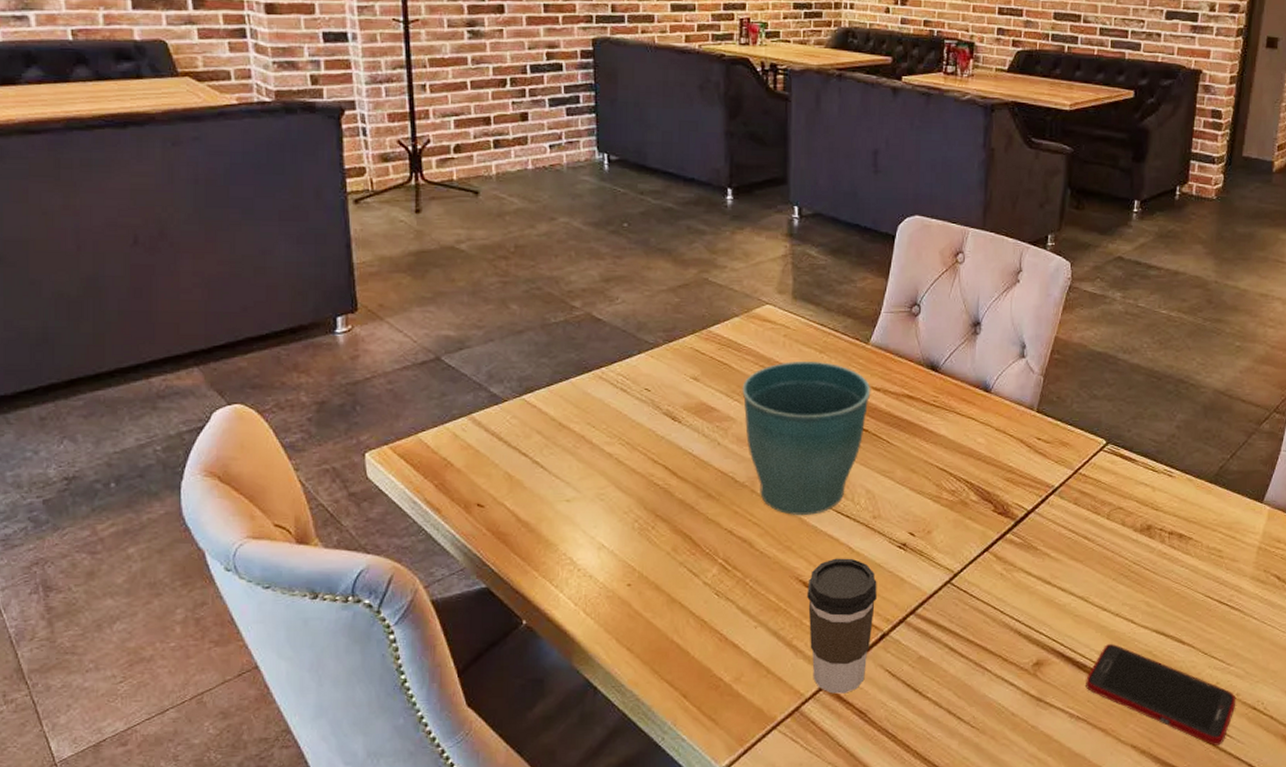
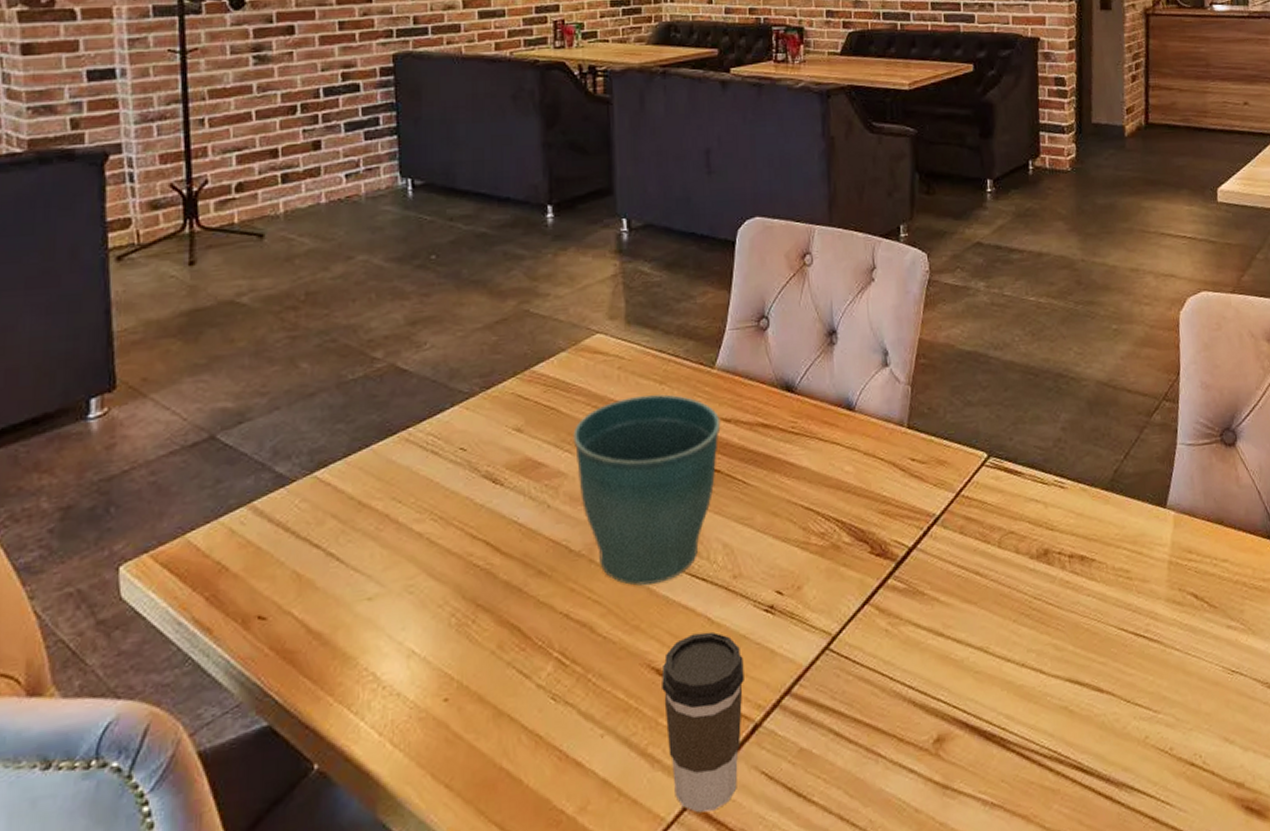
cell phone: present [1086,643,1237,745] -> none [996,702,1171,819]

